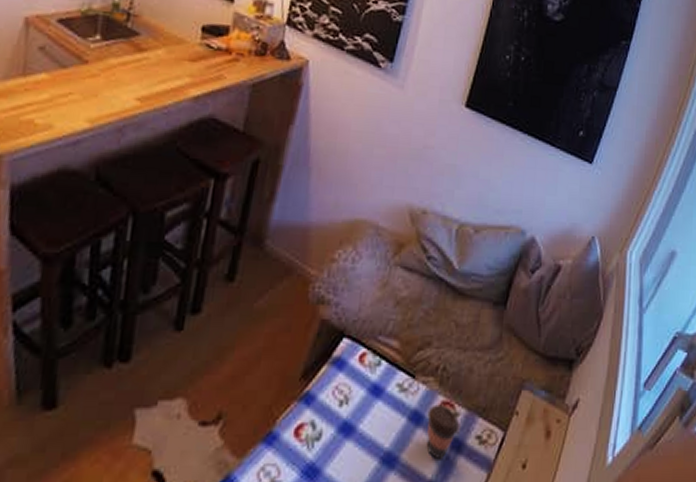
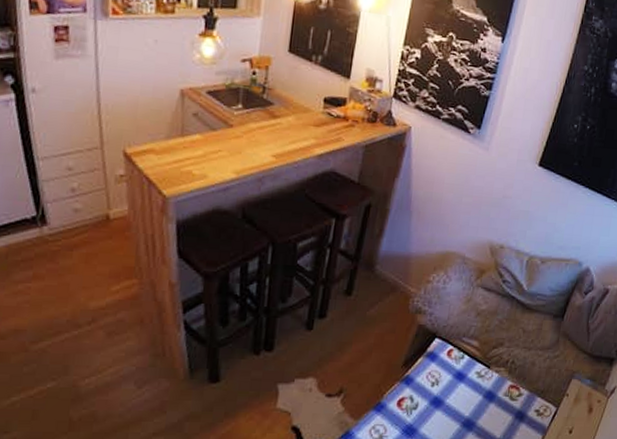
coffee cup: present [426,404,460,459] -> none [497,387,523,425]

